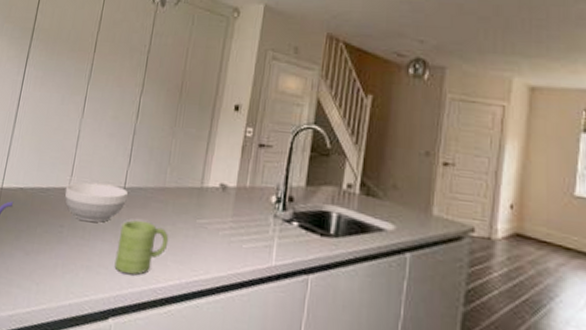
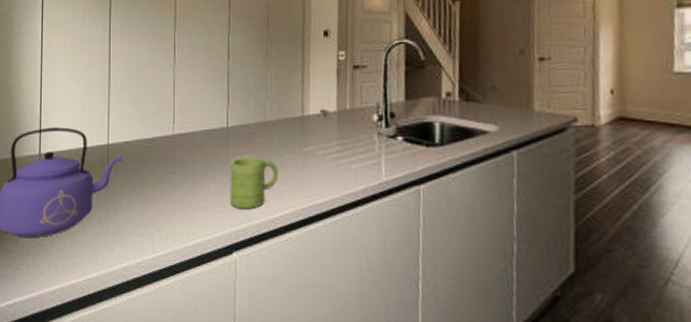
bowl: present [65,182,128,223] -> none [170,126,232,165]

